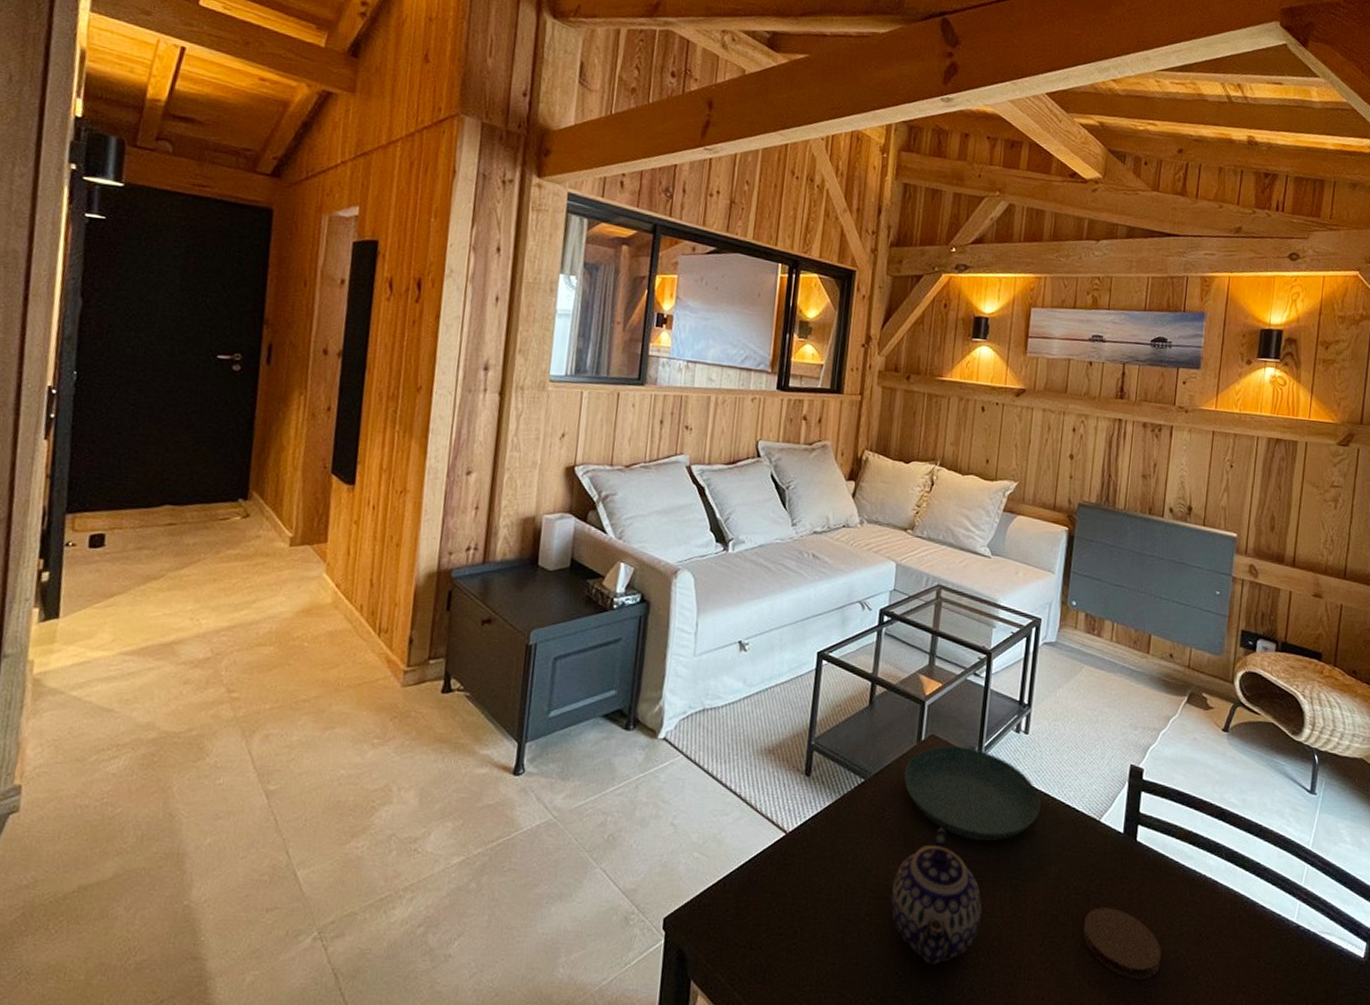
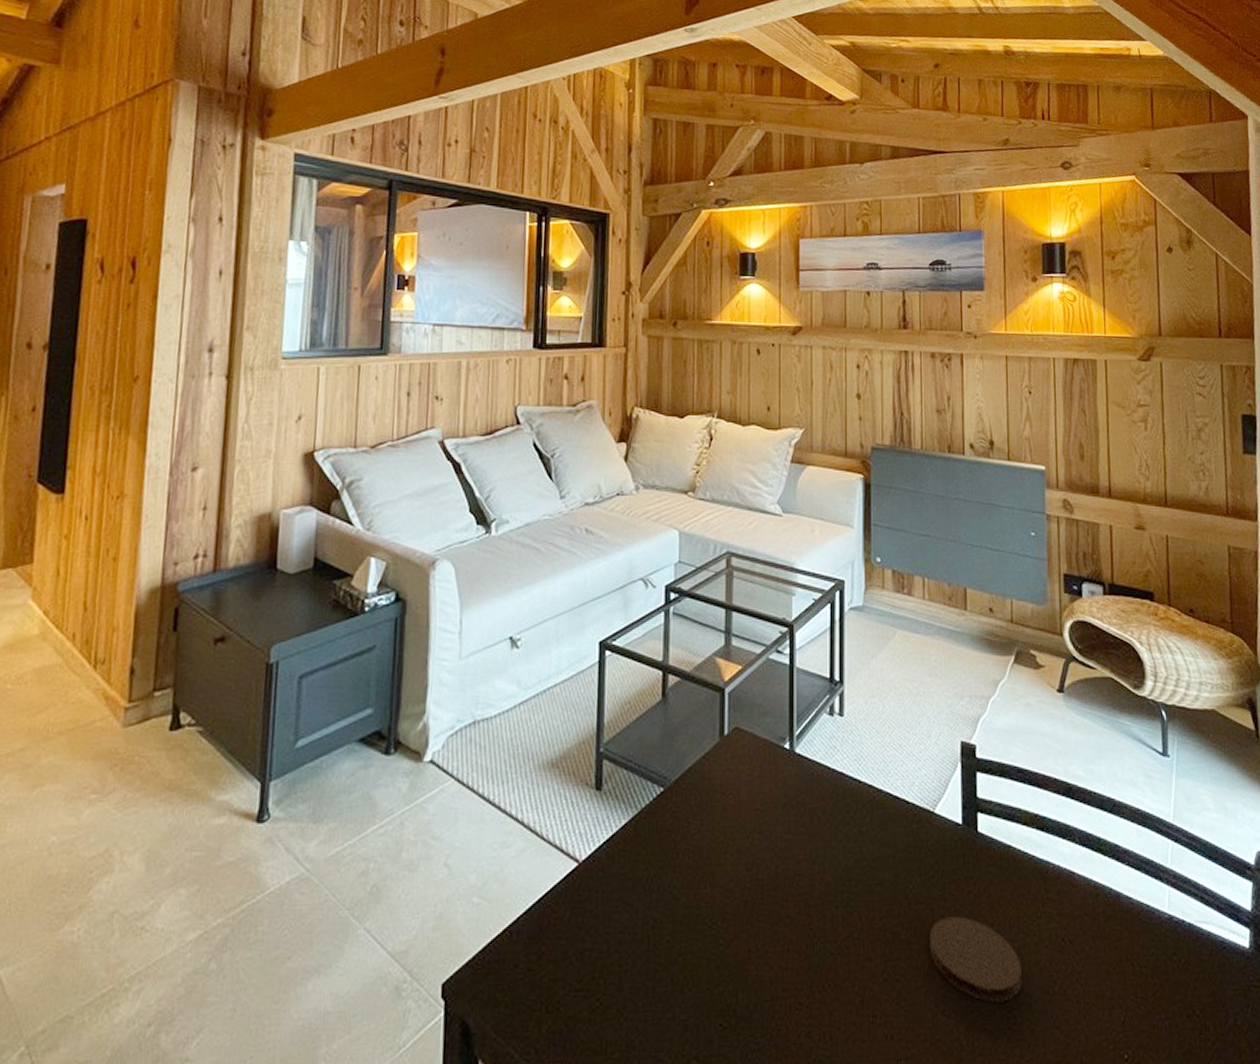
teapot: present [891,827,982,965] -> none [706,837,811,1010]
saucer: present [903,745,1041,841] -> none [707,738,865,850]

